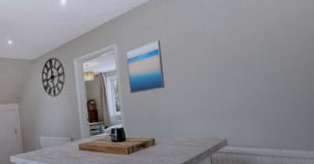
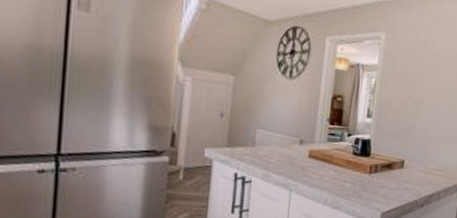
wall art: present [125,39,166,94] -> none [388,42,436,103]

